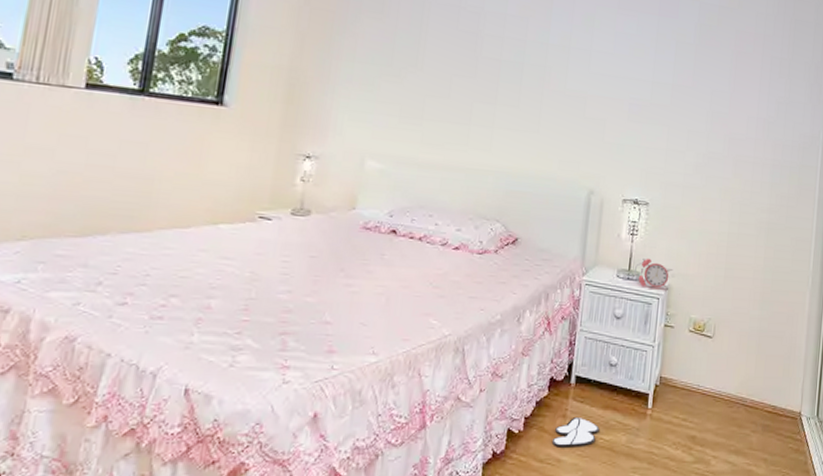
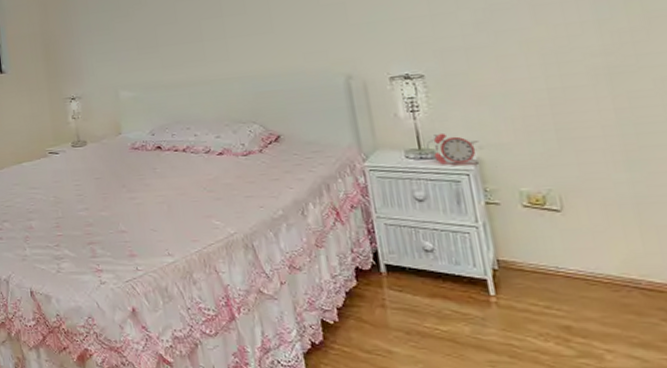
slippers: present [551,418,600,448] -> none [375,307,432,338]

